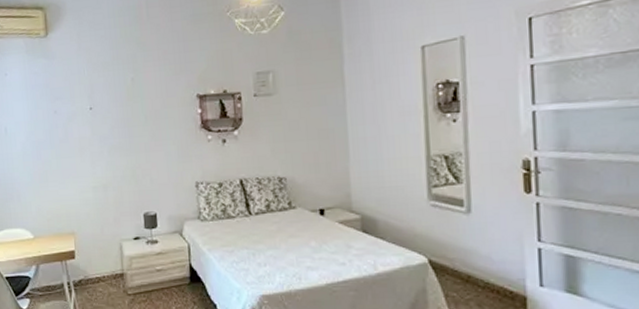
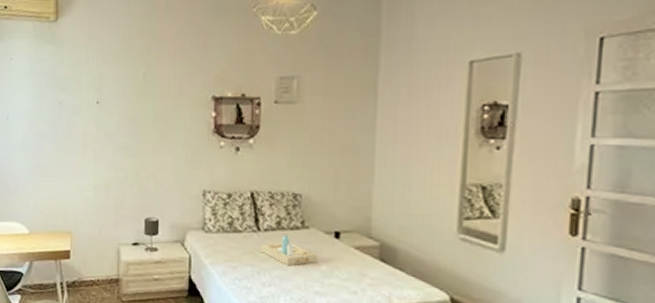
serving tray: none [253,216,307,245] -> present [260,234,318,266]

